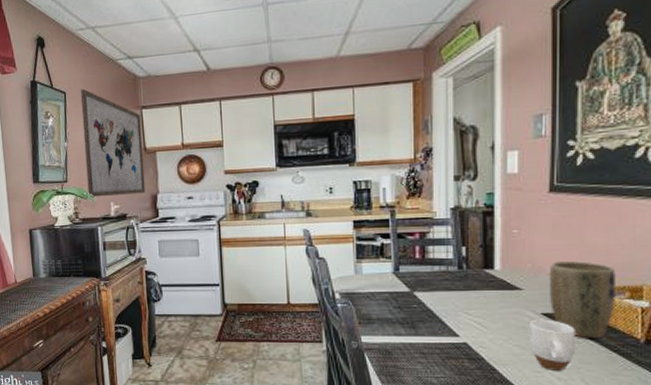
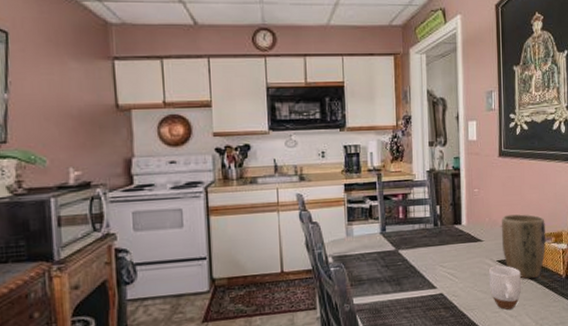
wall art: present [80,88,146,198] -> none [29,30,117,162]

